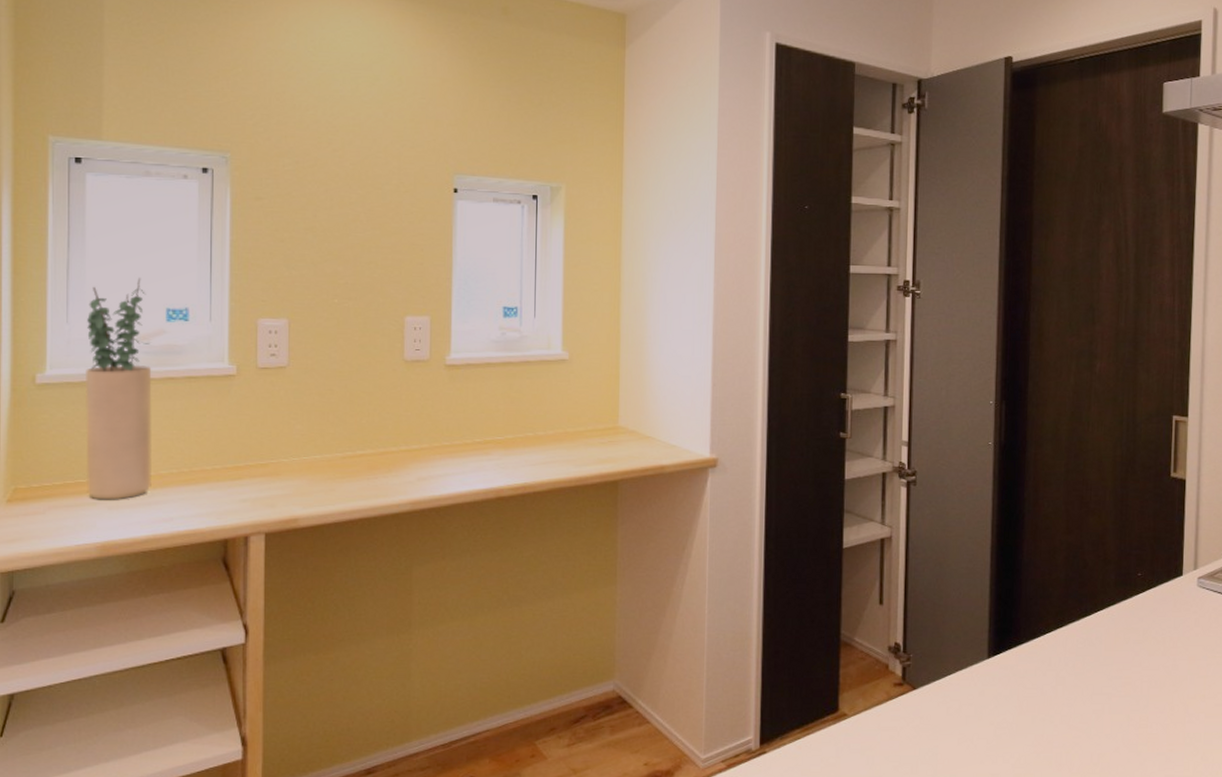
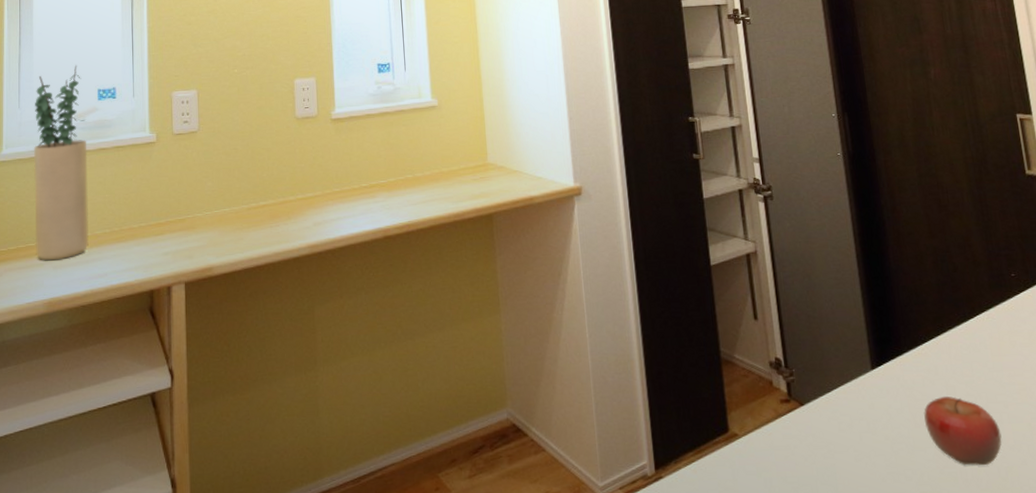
fruit: none [1030,687,1100,751] -> present [924,396,1002,465]

